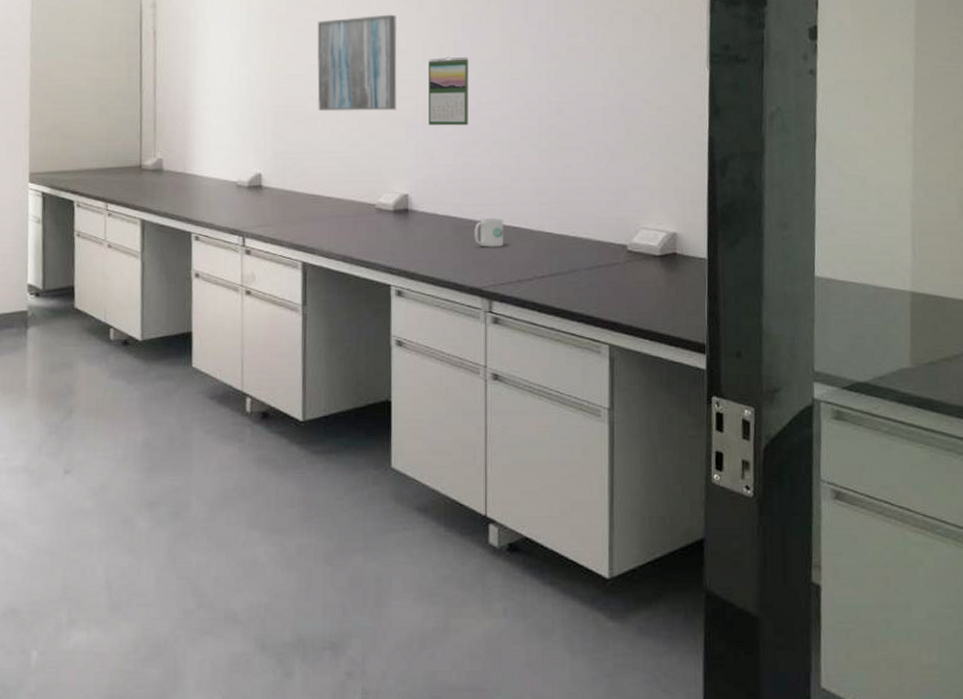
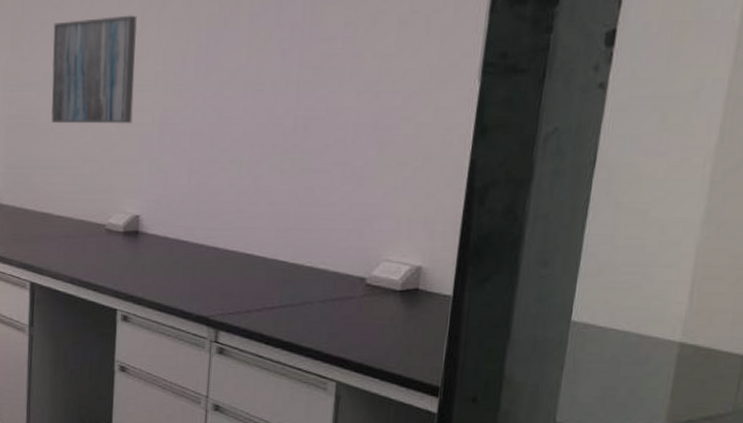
calendar: present [428,56,469,126] -> none [164,64,212,142]
mug: present [473,217,503,247] -> none [204,243,236,275]

